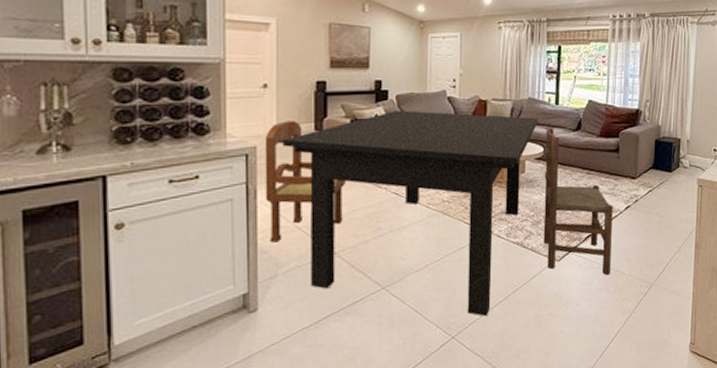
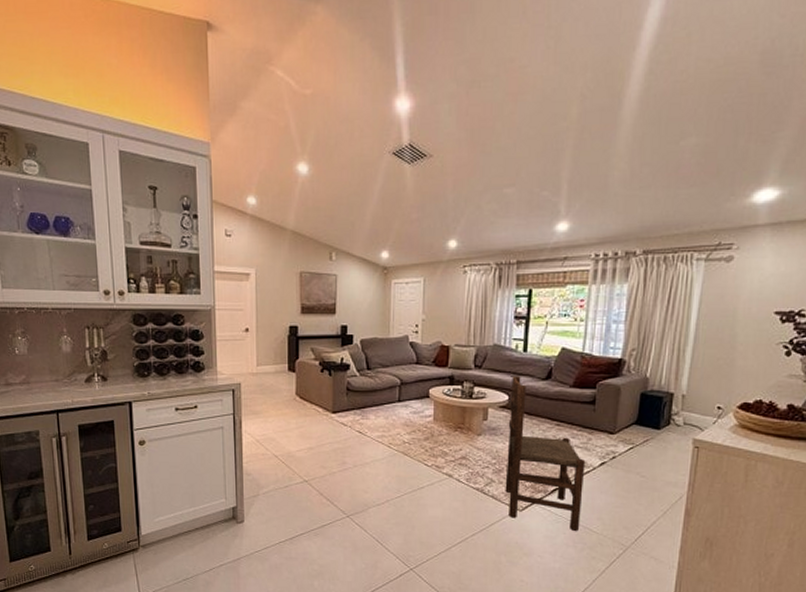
dining chair: present [264,120,345,243] -> none [247,361,315,467]
dining table: present [283,110,538,316] -> none [262,354,504,554]

